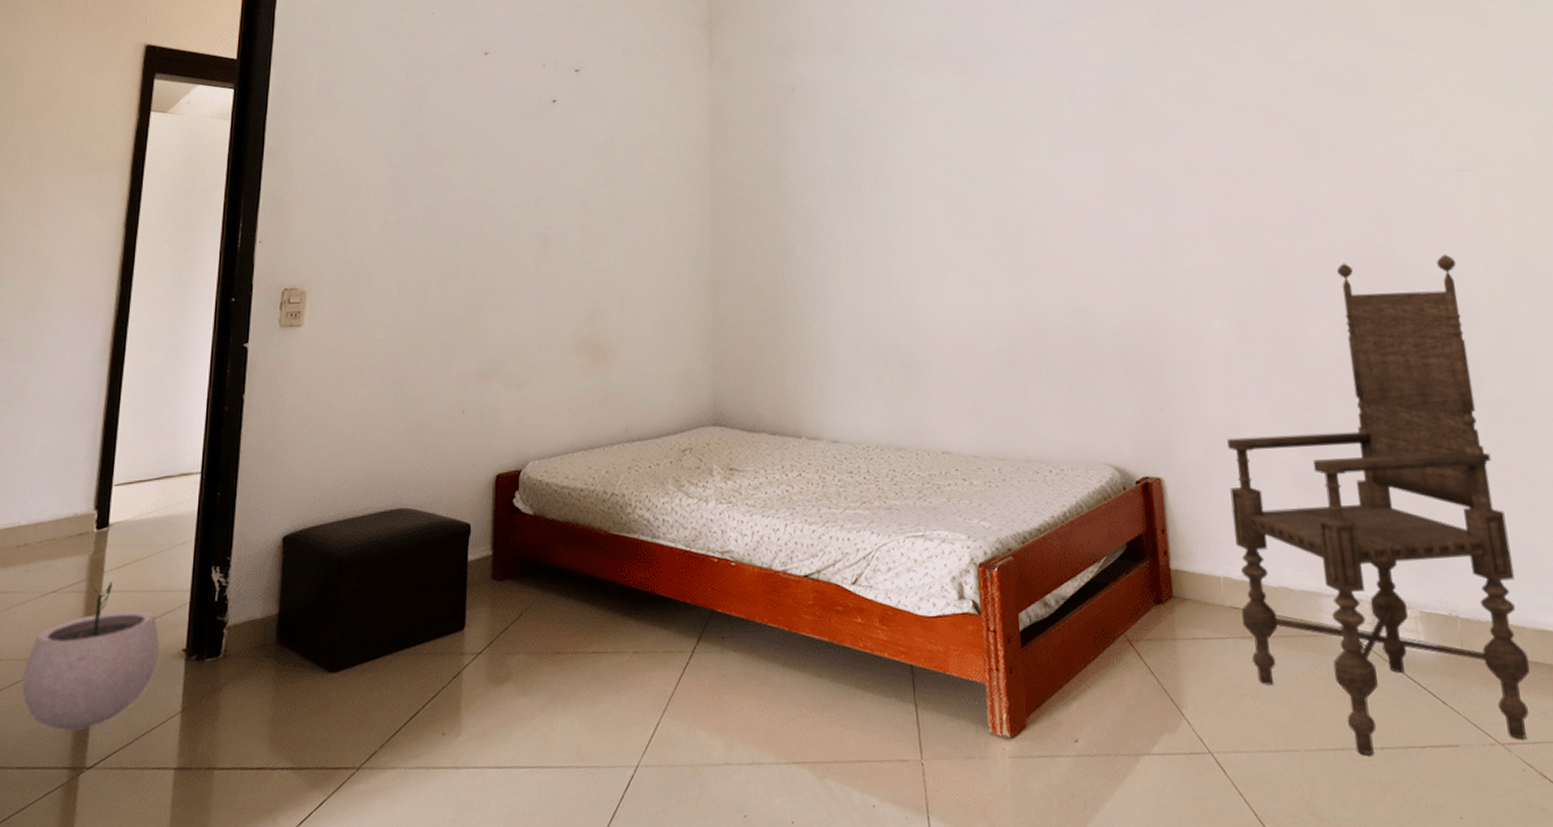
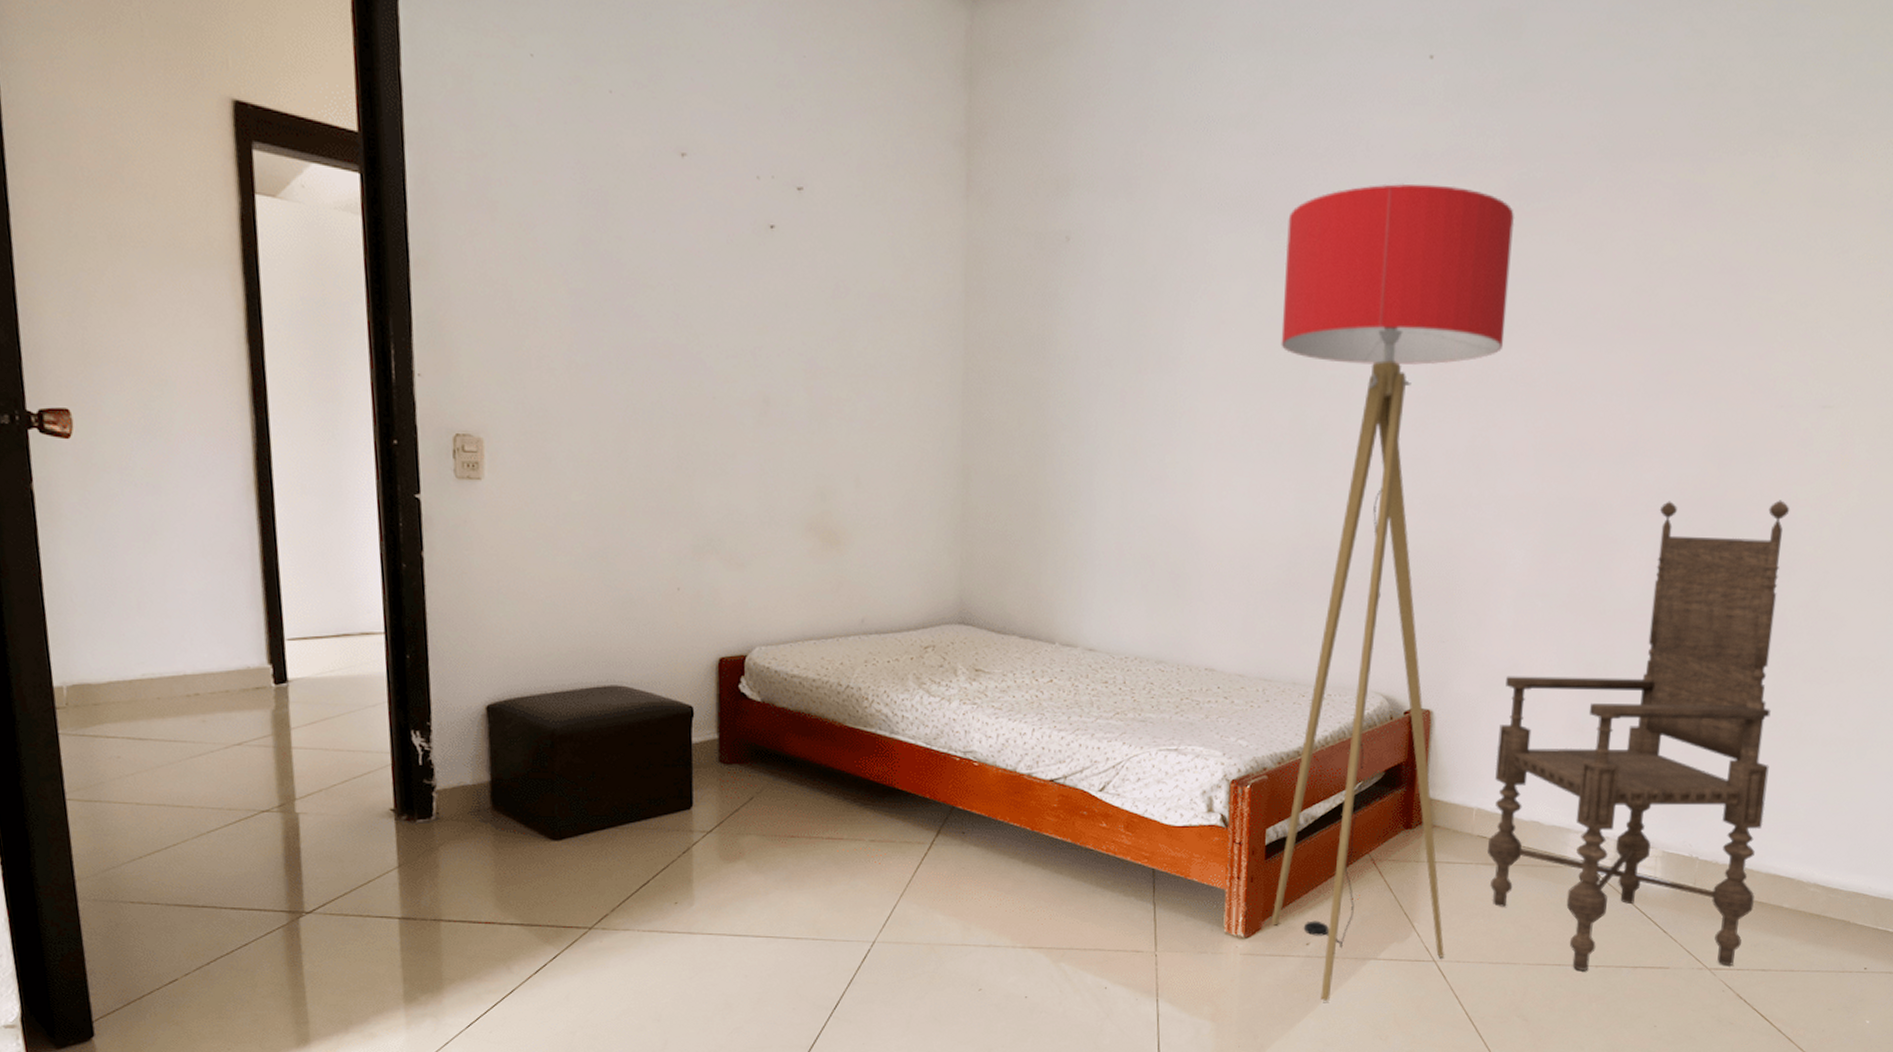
plant pot: present [22,581,159,731] -> none [220,738,365,877]
floor lamp: none [972,23,1220,809] -> present [1271,183,1515,1002]

